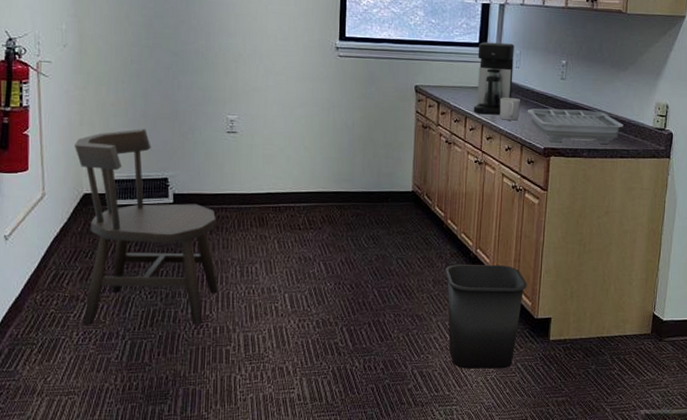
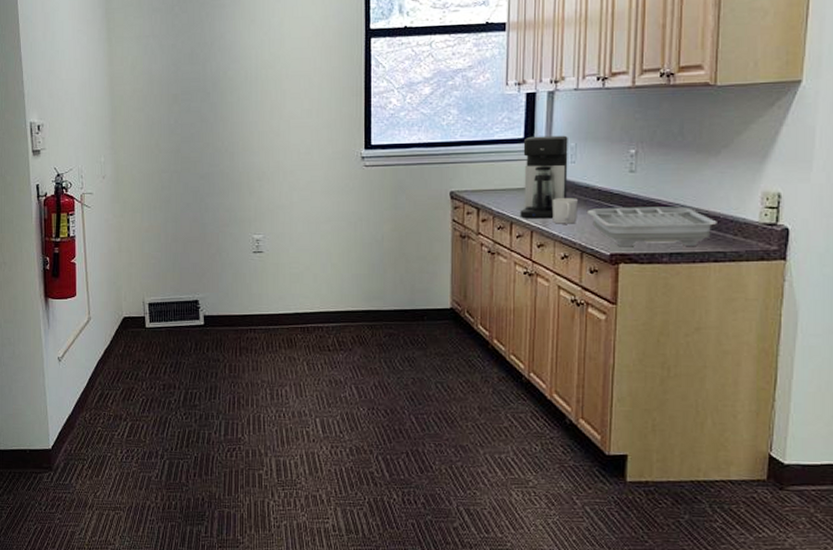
dining chair: present [75,129,218,325] -> none [115,253,249,447]
waste bin: present [445,264,528,369] -> none [492,390,595,512]

